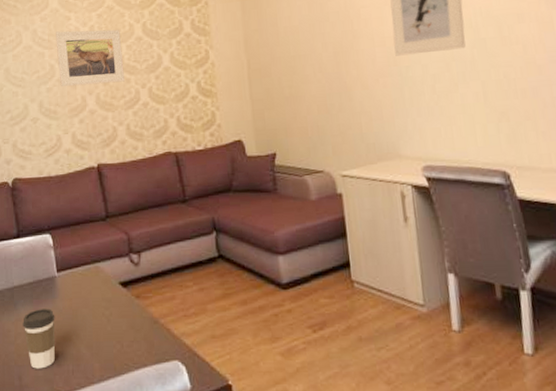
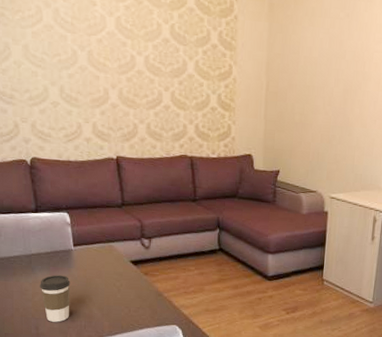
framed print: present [56,29,125,87] -> none [79,15,149,81]

